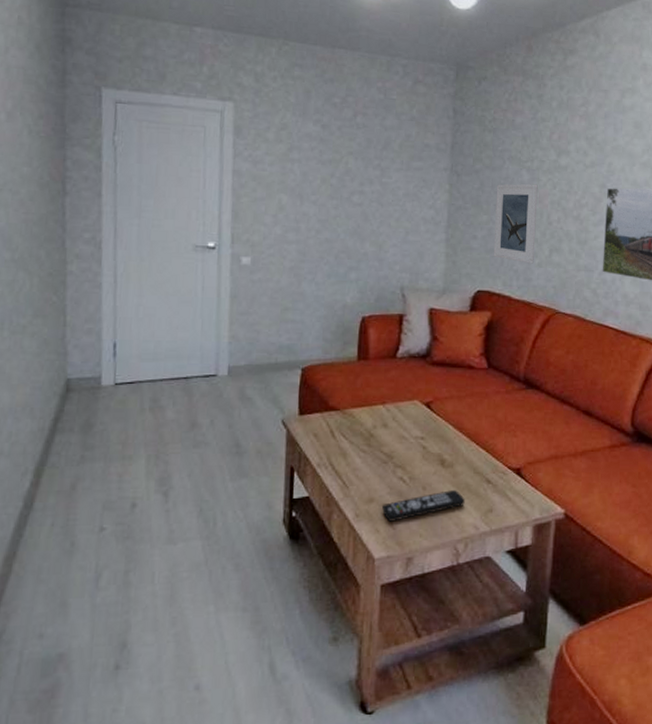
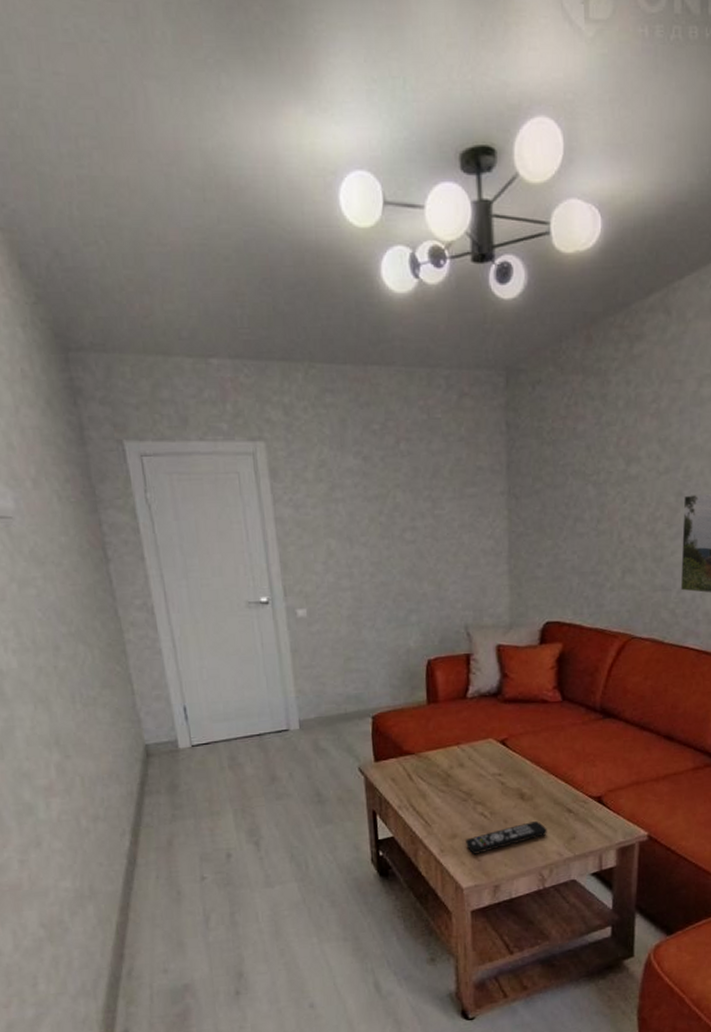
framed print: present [493,183,538,264] -> none [560,499,607,589]

